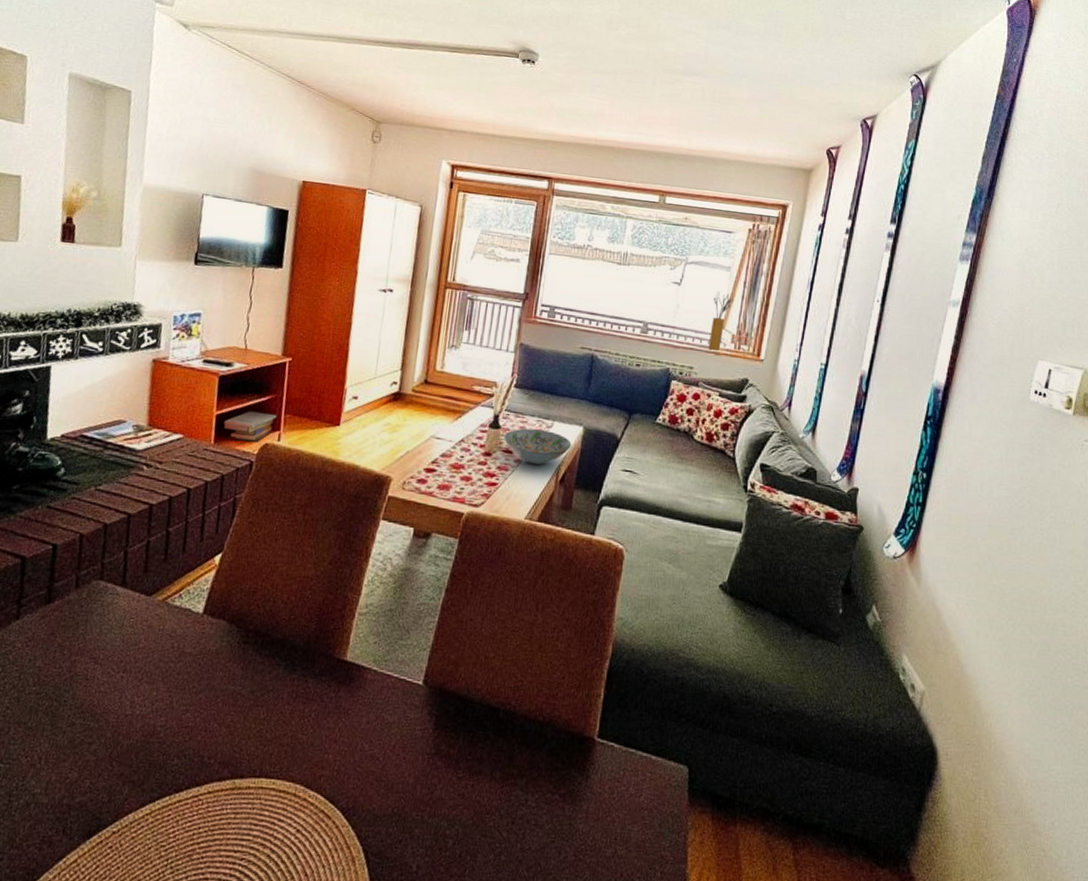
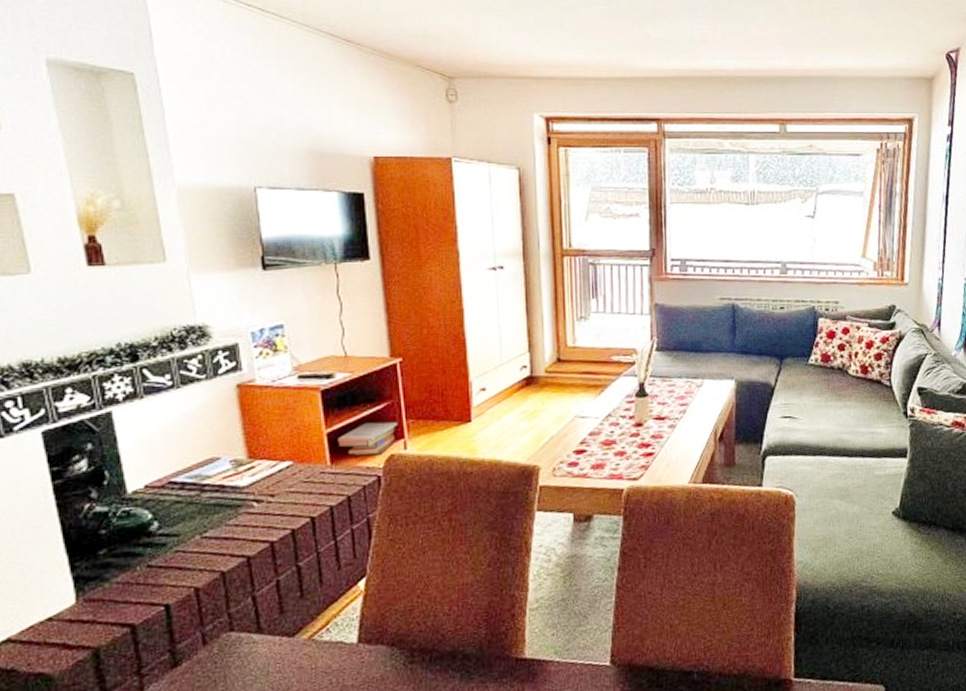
decorative bowl: present [504,428,572,465] -> none [653,390,725,428]
vase: present [708,291,736,352] -> none [850,219,873,282]

